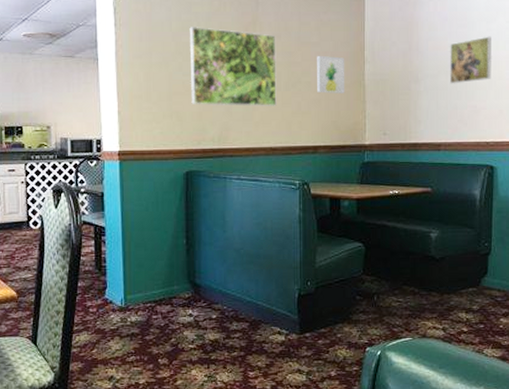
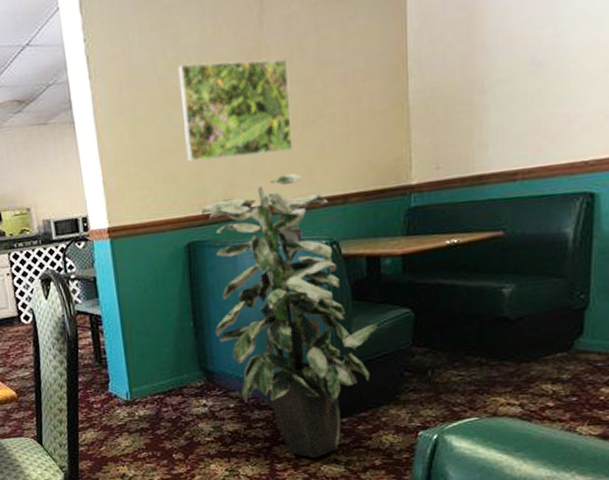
indoor plant: none [200,125,337,367] -> present [202,174,378,458]
wall art: present [317,55,345,93] -> none [343,74,383,126]
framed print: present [449,36,493,84] -> none [529,11,596,89]

